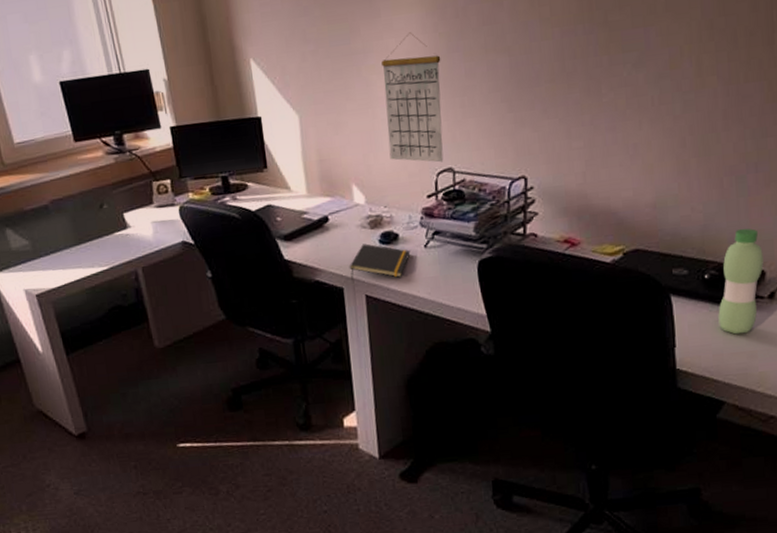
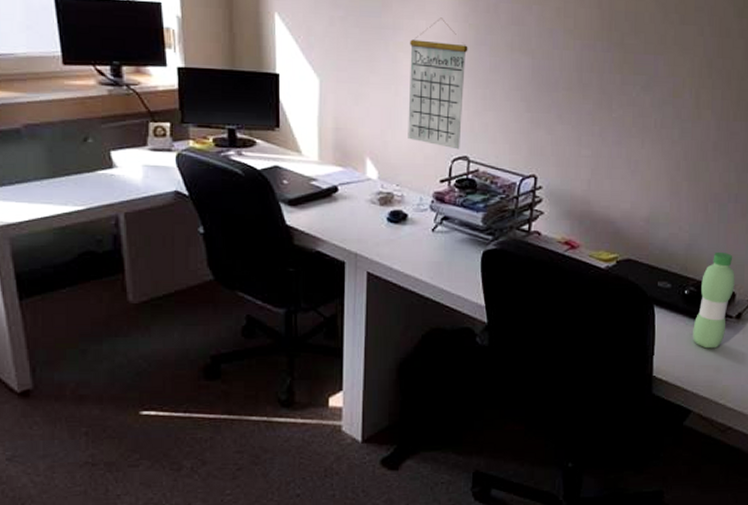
notepad: present [349,243,410,280] -> none [353,219,417,258]

